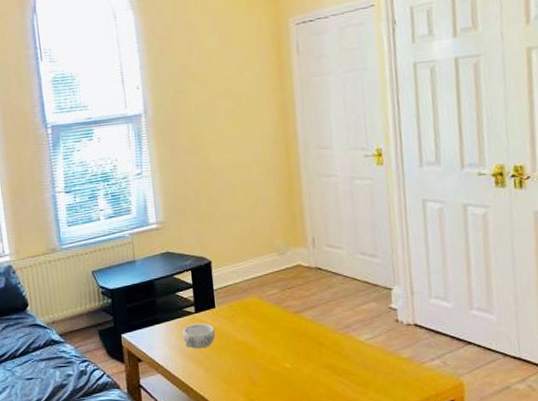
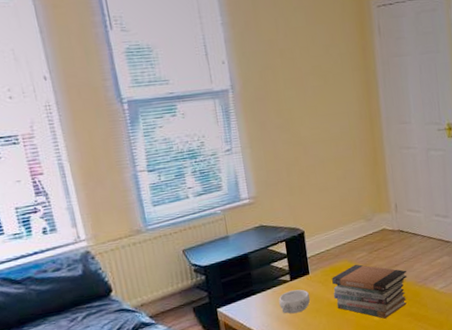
book stack: none [239,301,326,367] -> present [332,264,407,319]

